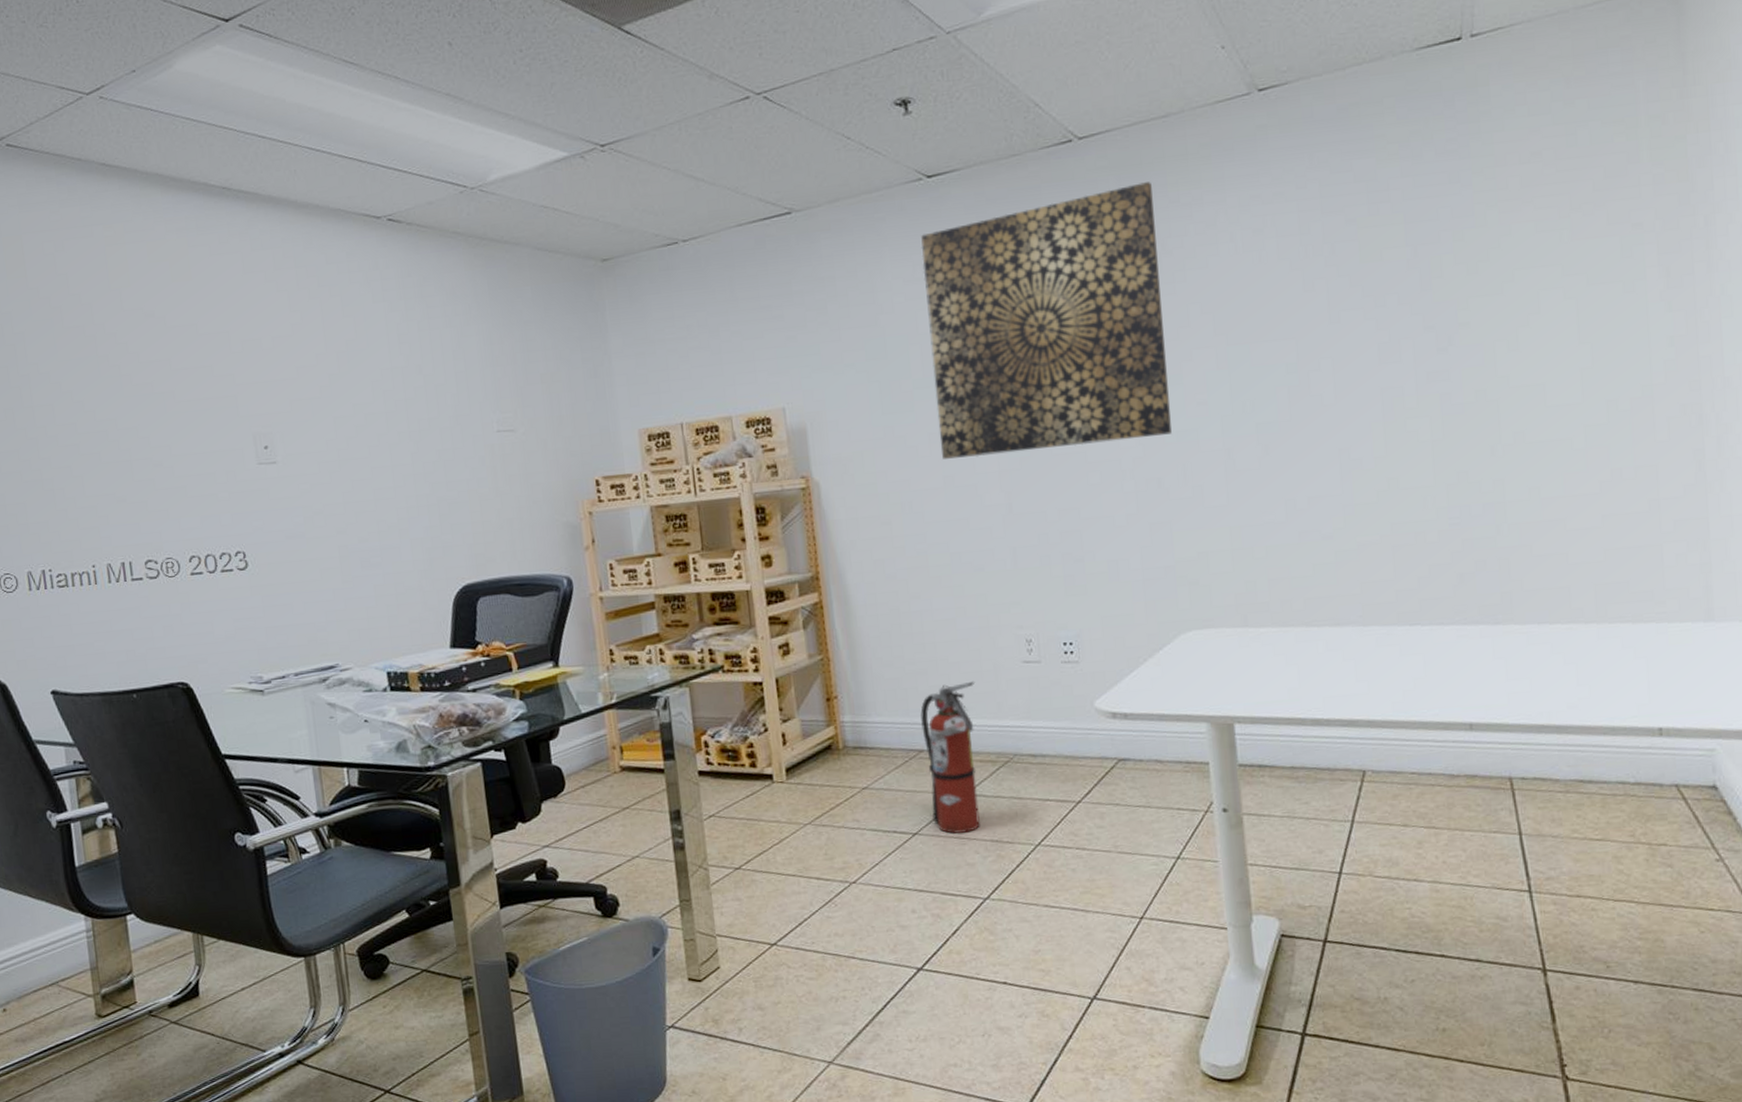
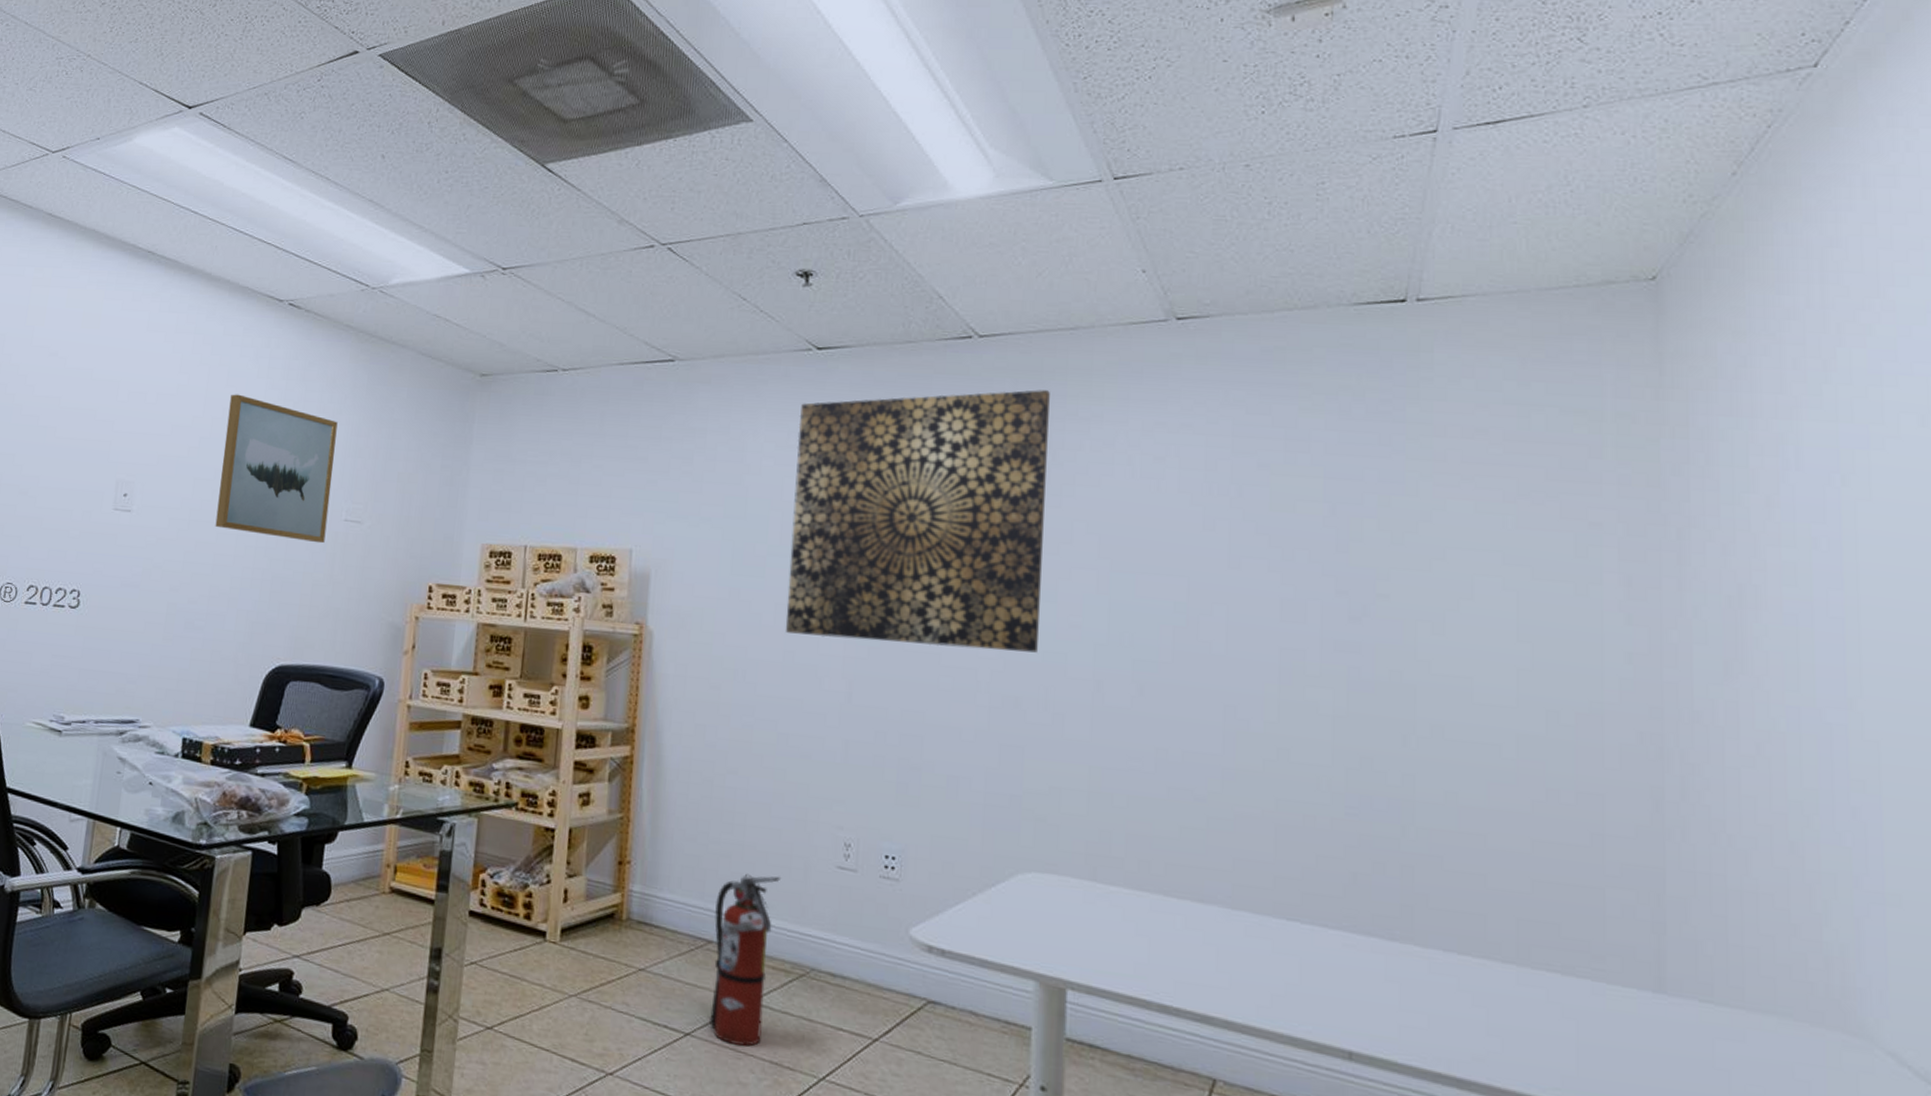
wall art: none [350,323,482,463] -> present [215,394,338,544]

